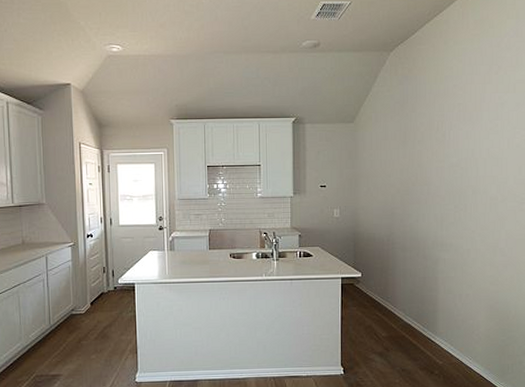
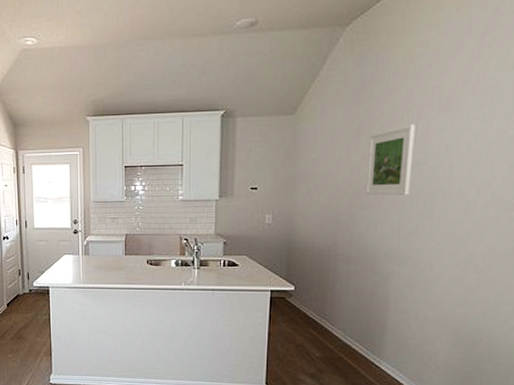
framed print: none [413,133,448,192] -> present [365,124,415,195]

